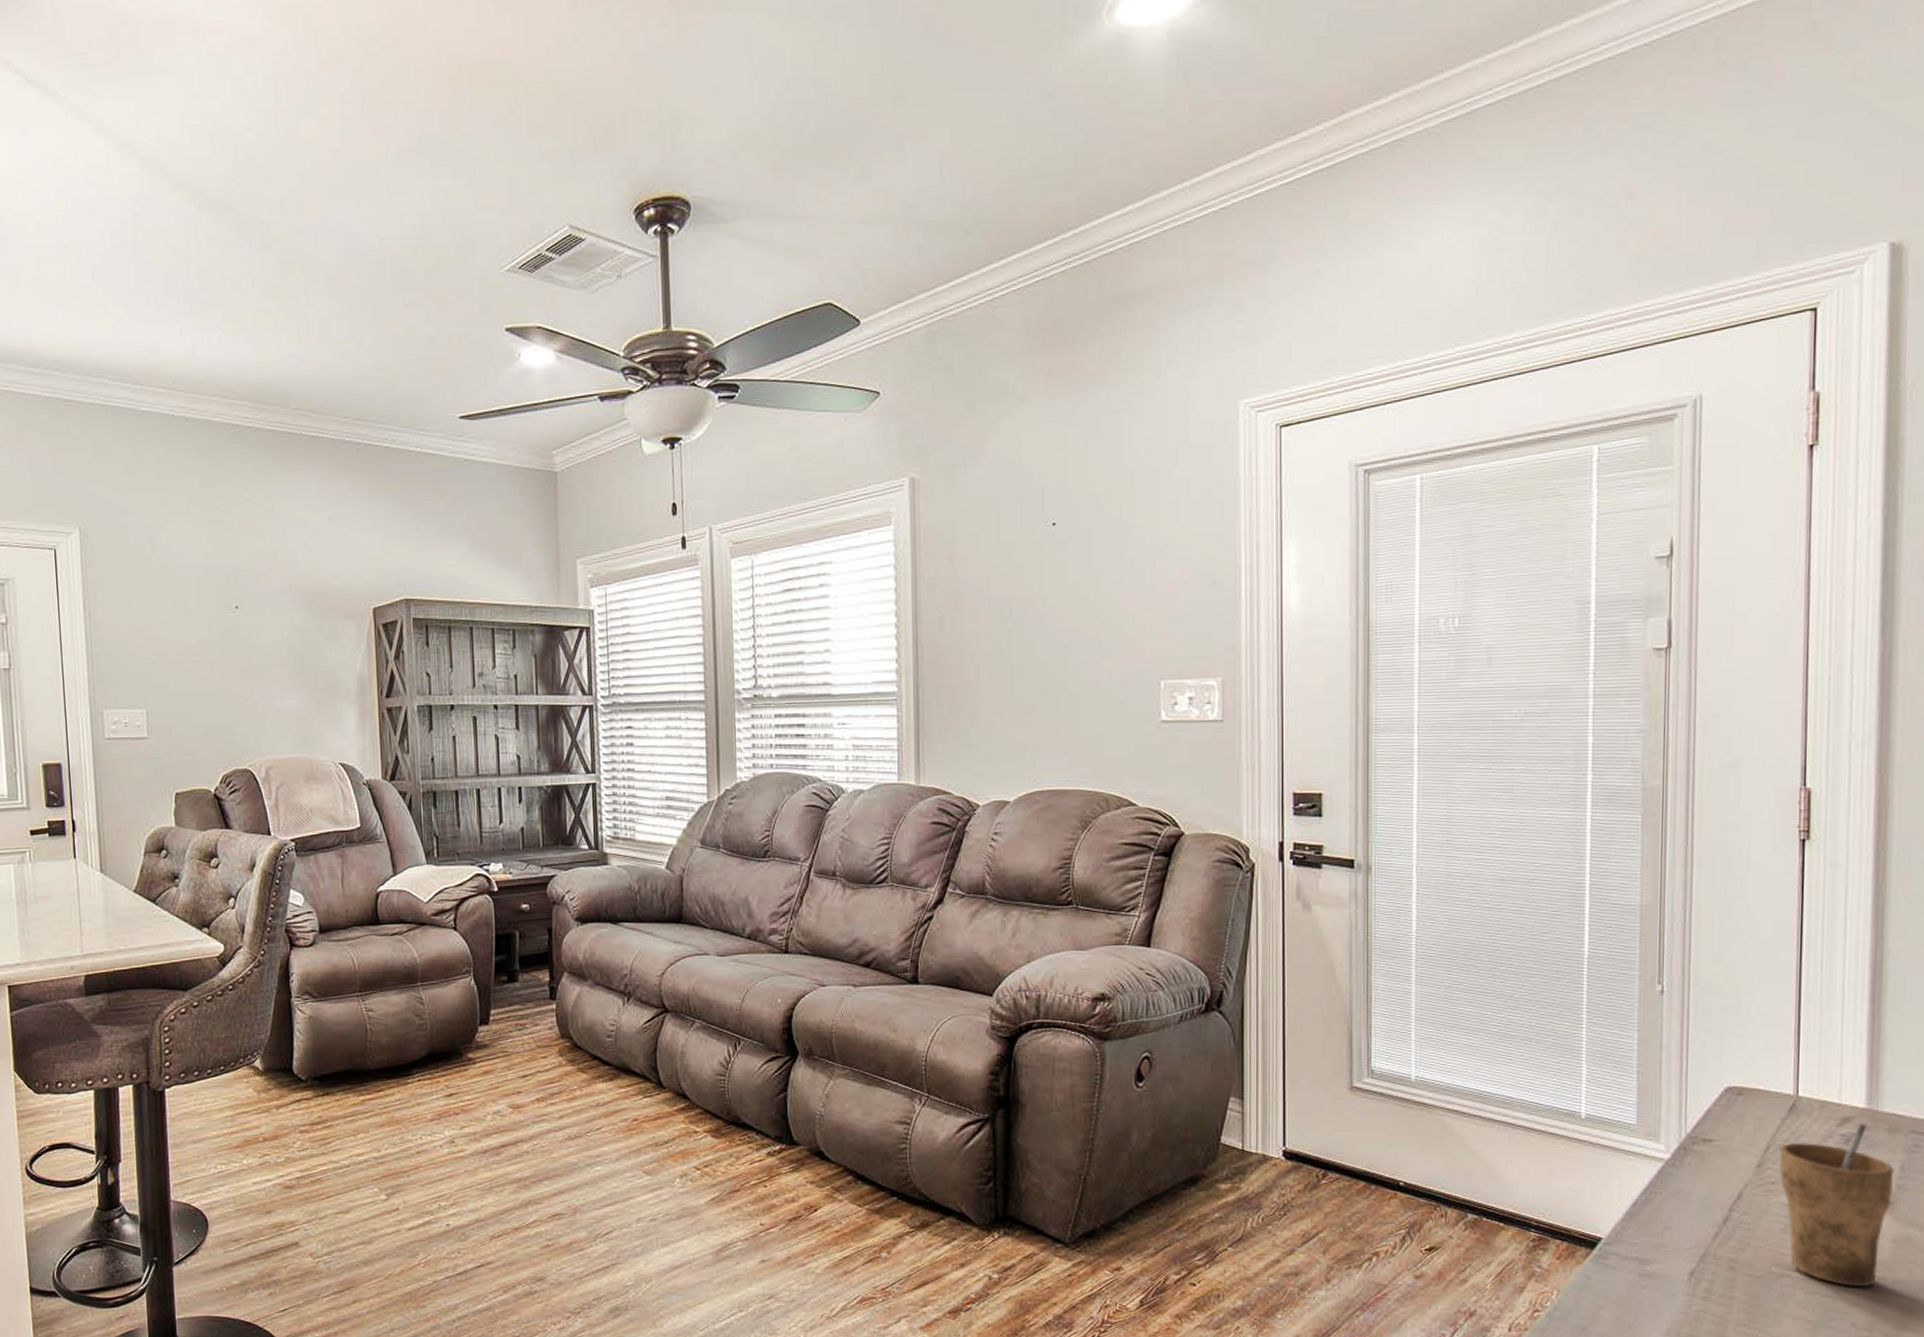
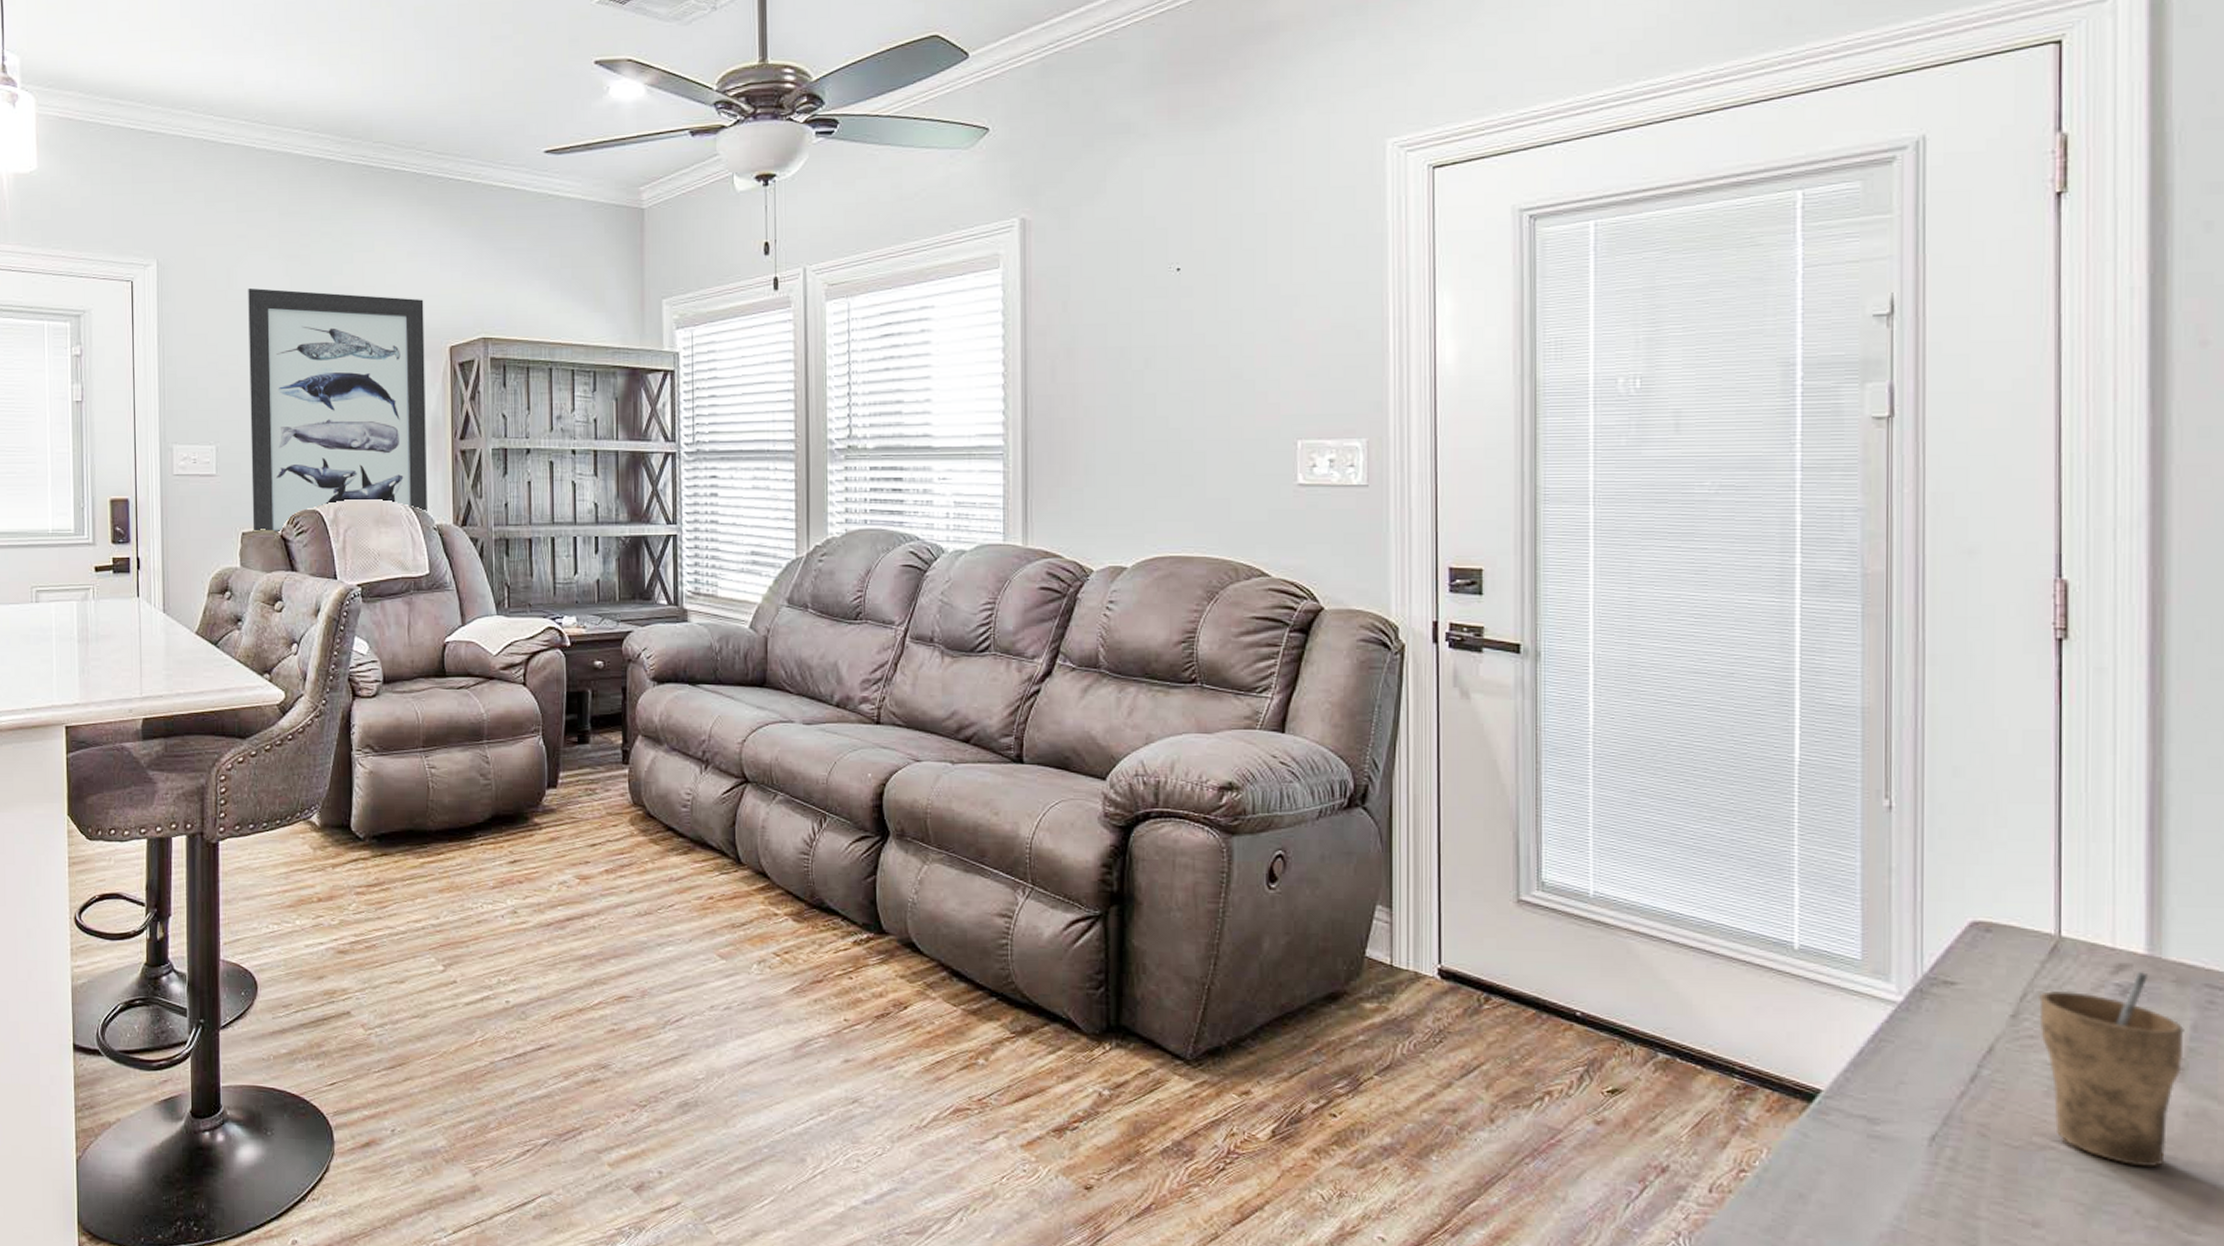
wall art: none [172,554,356,793] -> present [248,288,427,533]

